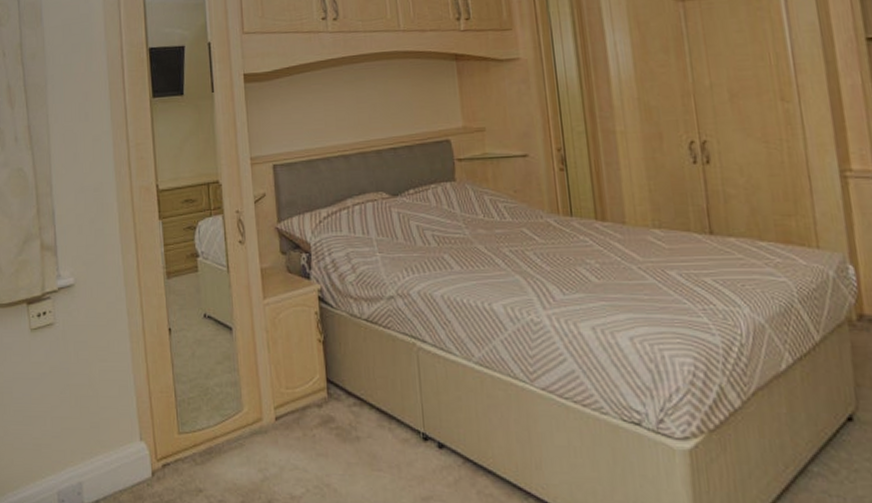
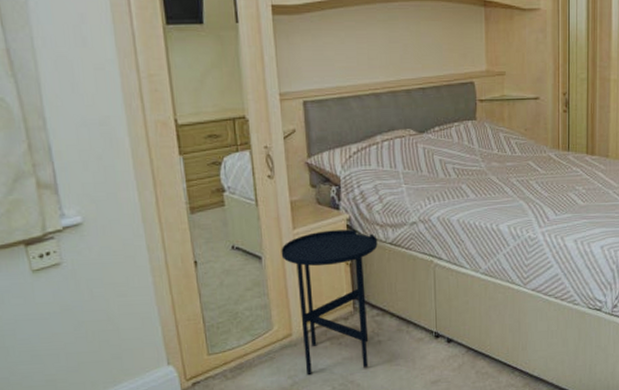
side table: none [251,302,352,470] -> present [281,229,378,374]

